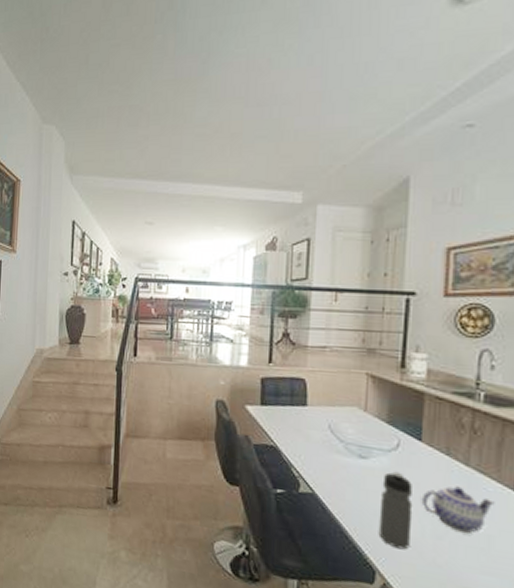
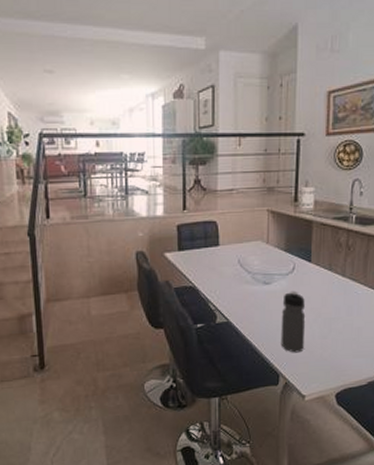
teapot: present [421,486,495,533] -> none [311,294,363,329]

